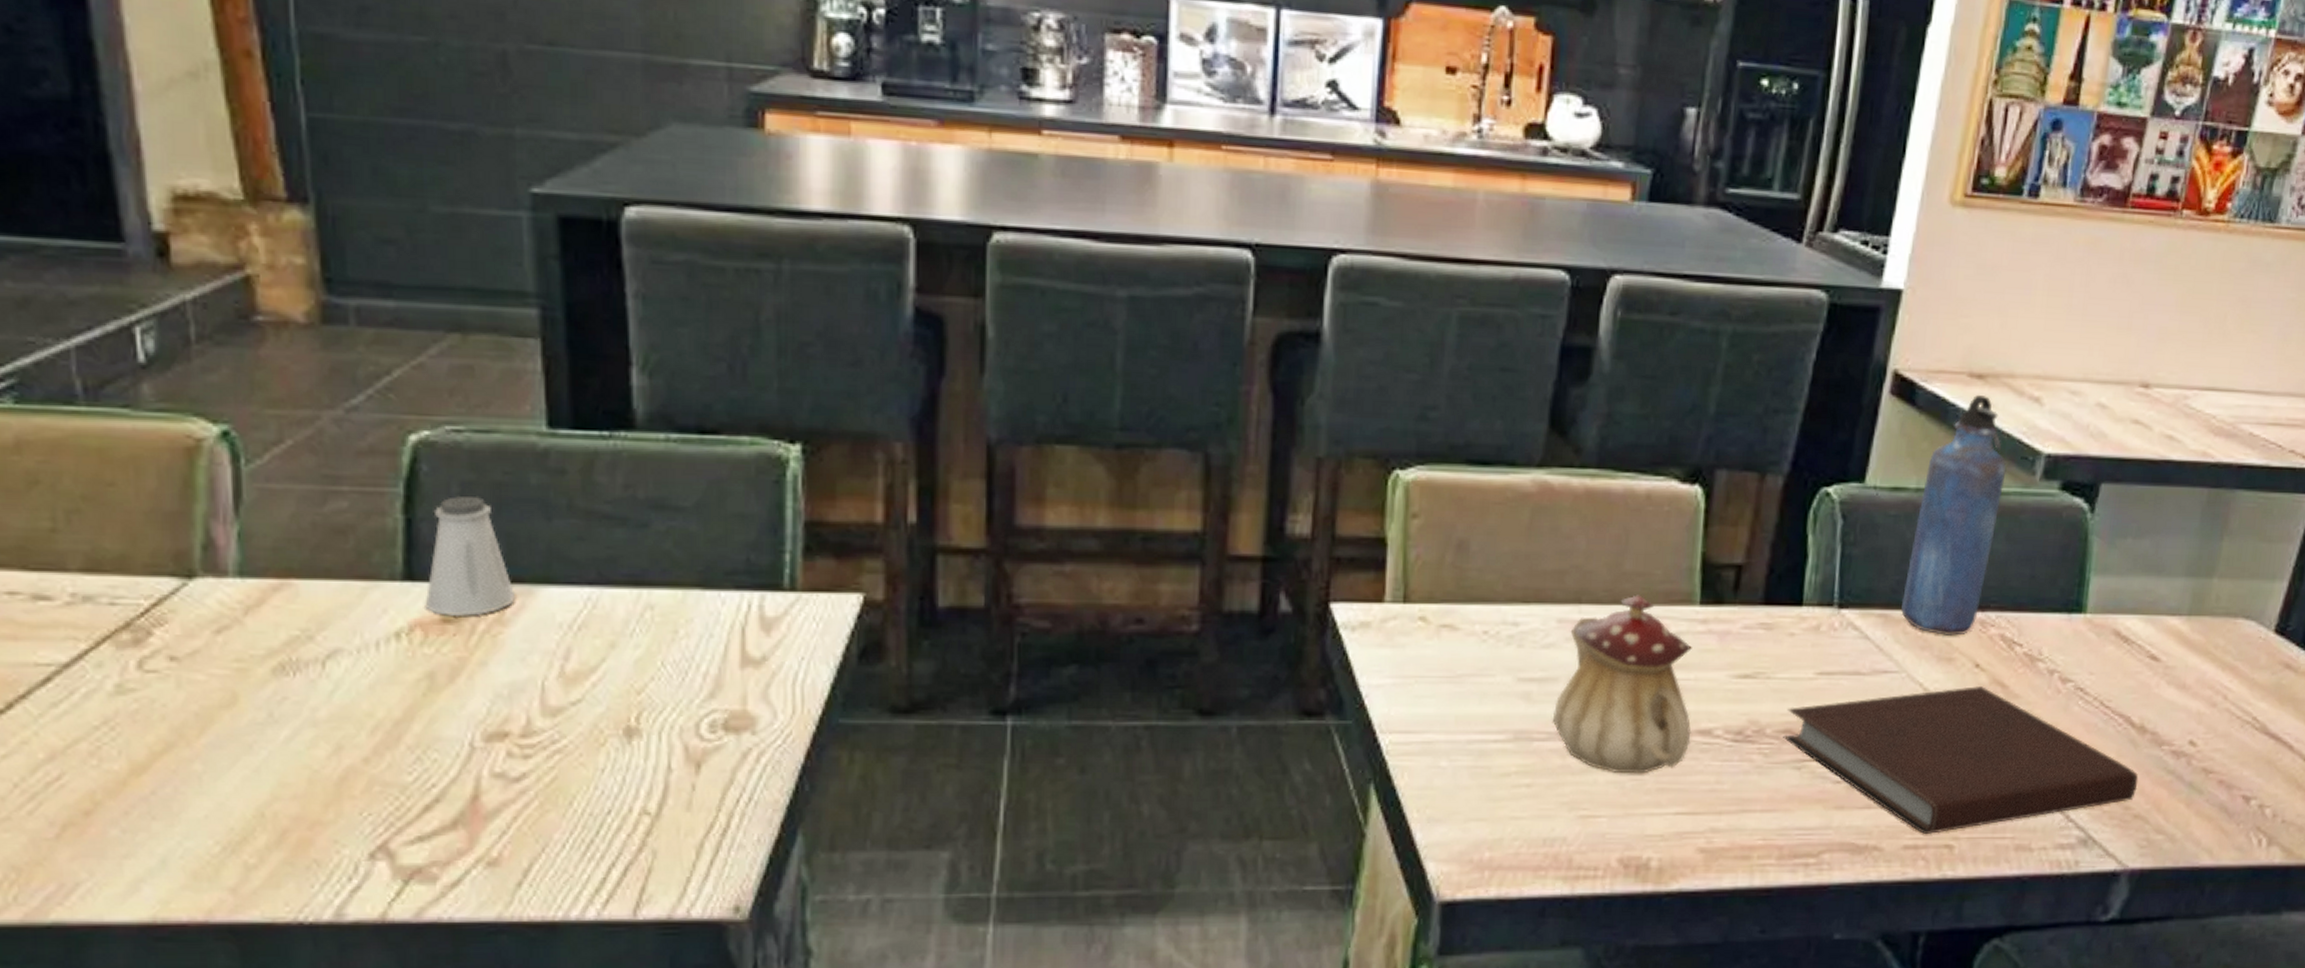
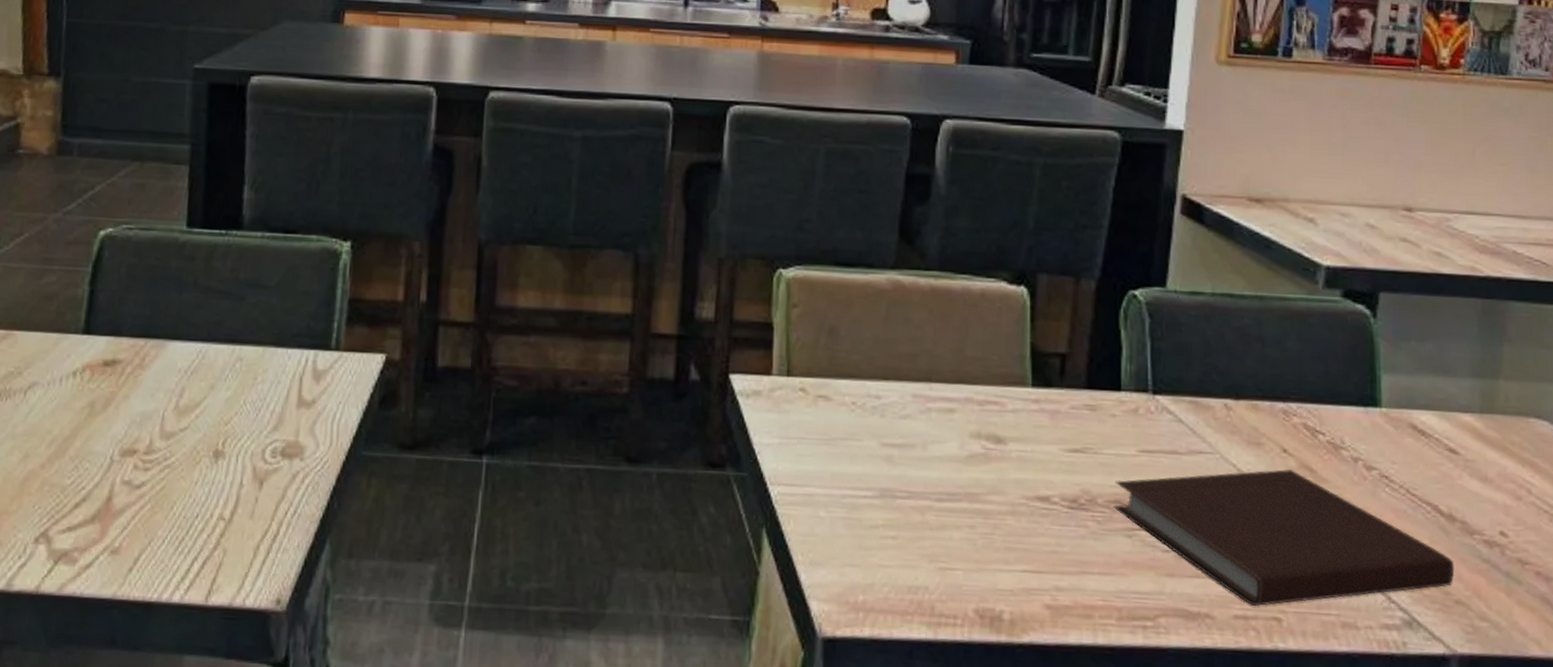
saltshaker: present [425,495,515,616] -> none [94,274,153,361]
teapot: present [1552,595,1692,774] -> none [911,376,1032,533]
water bottle: present [1901,394,2007,636] -> none [1209,215,1291,423]

